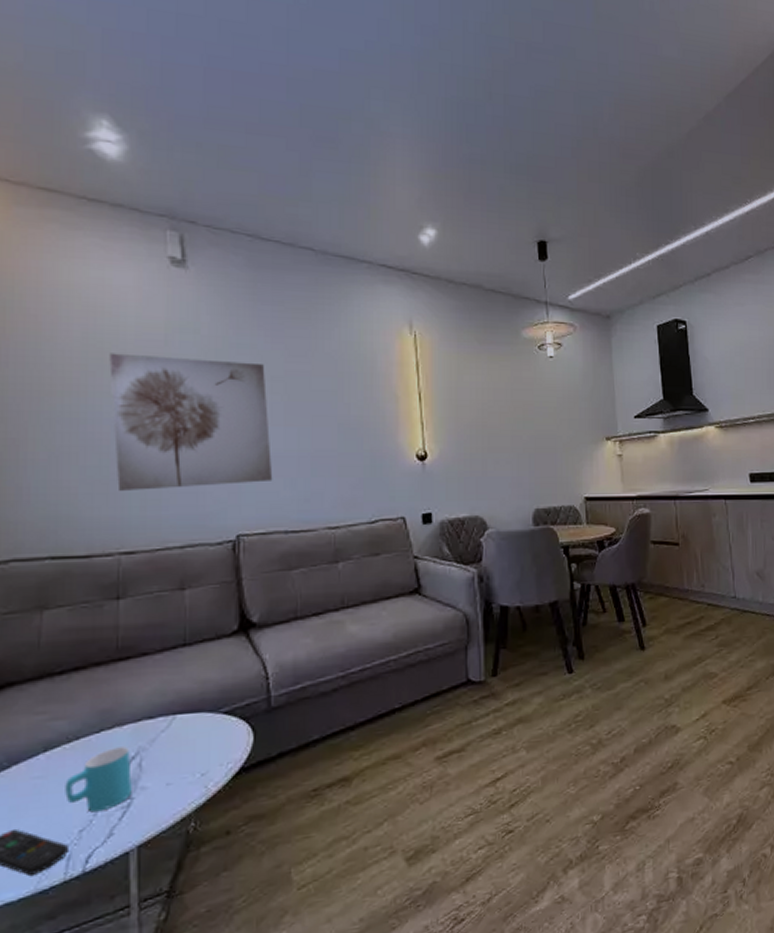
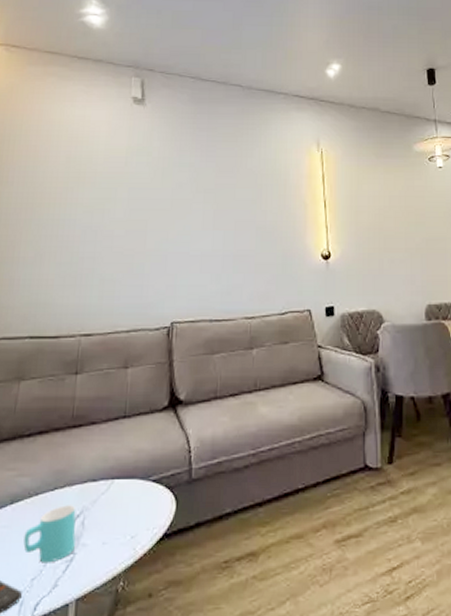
wall art: present [109,353,273,491] -> none [82,173,202,283]

